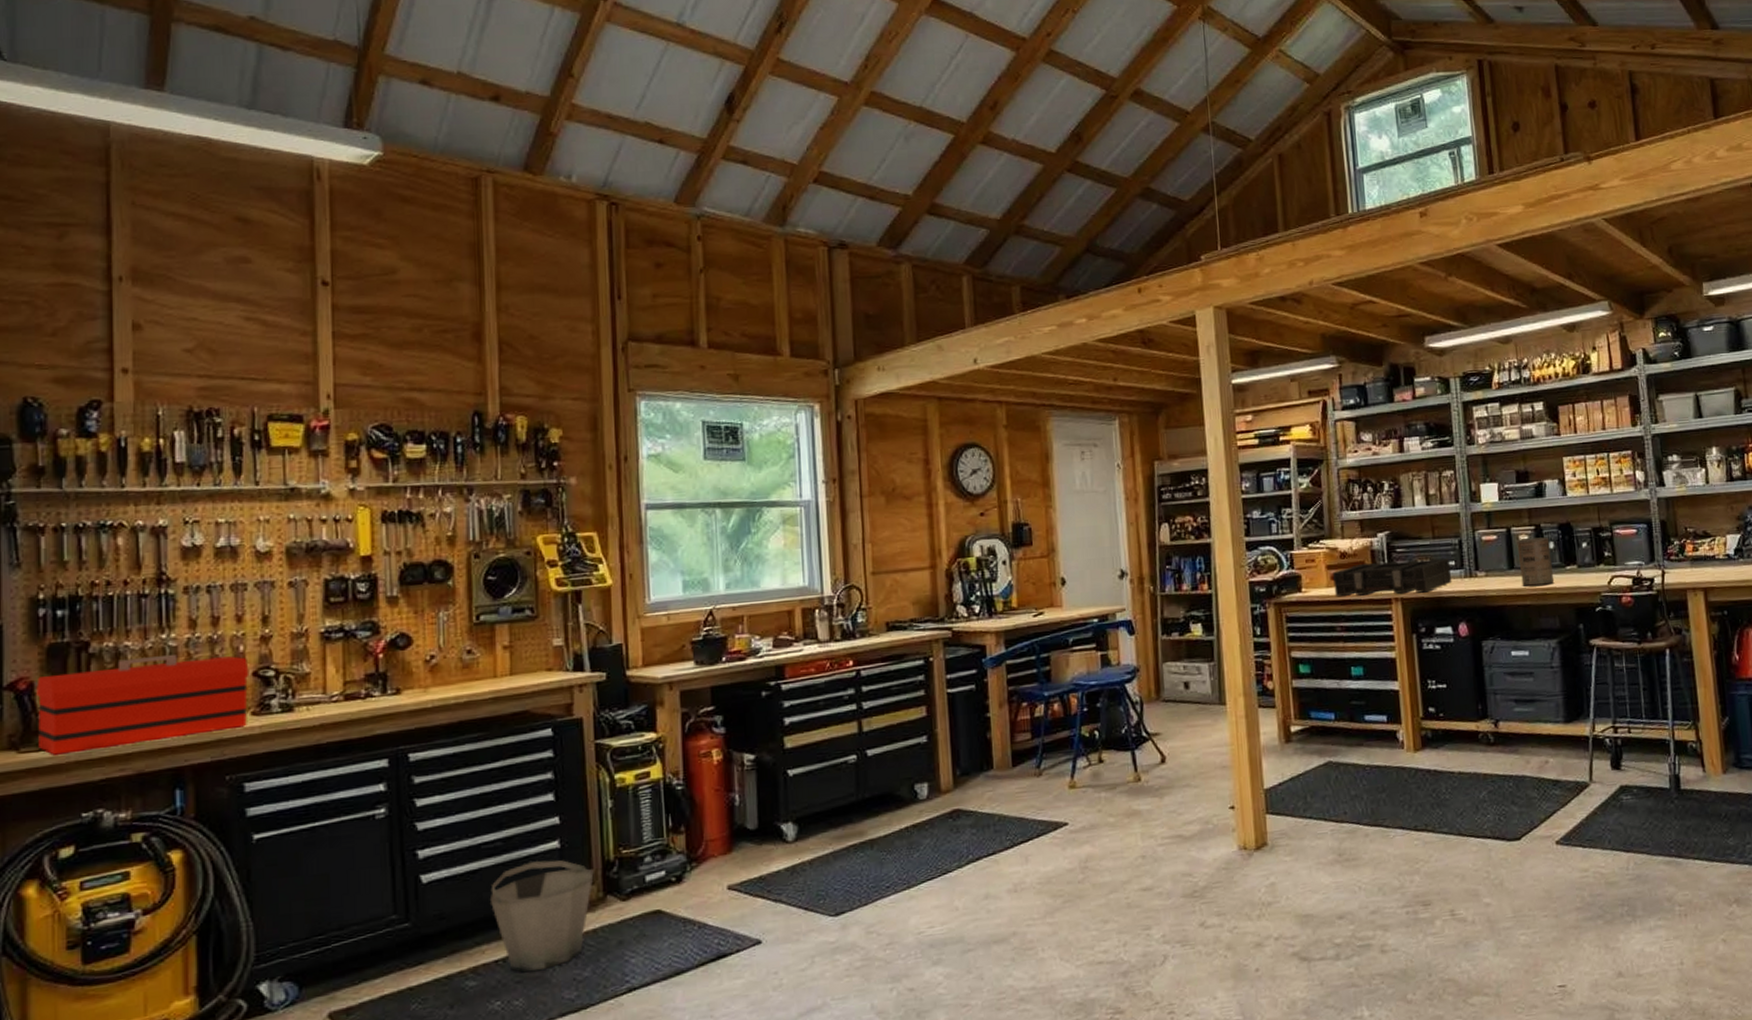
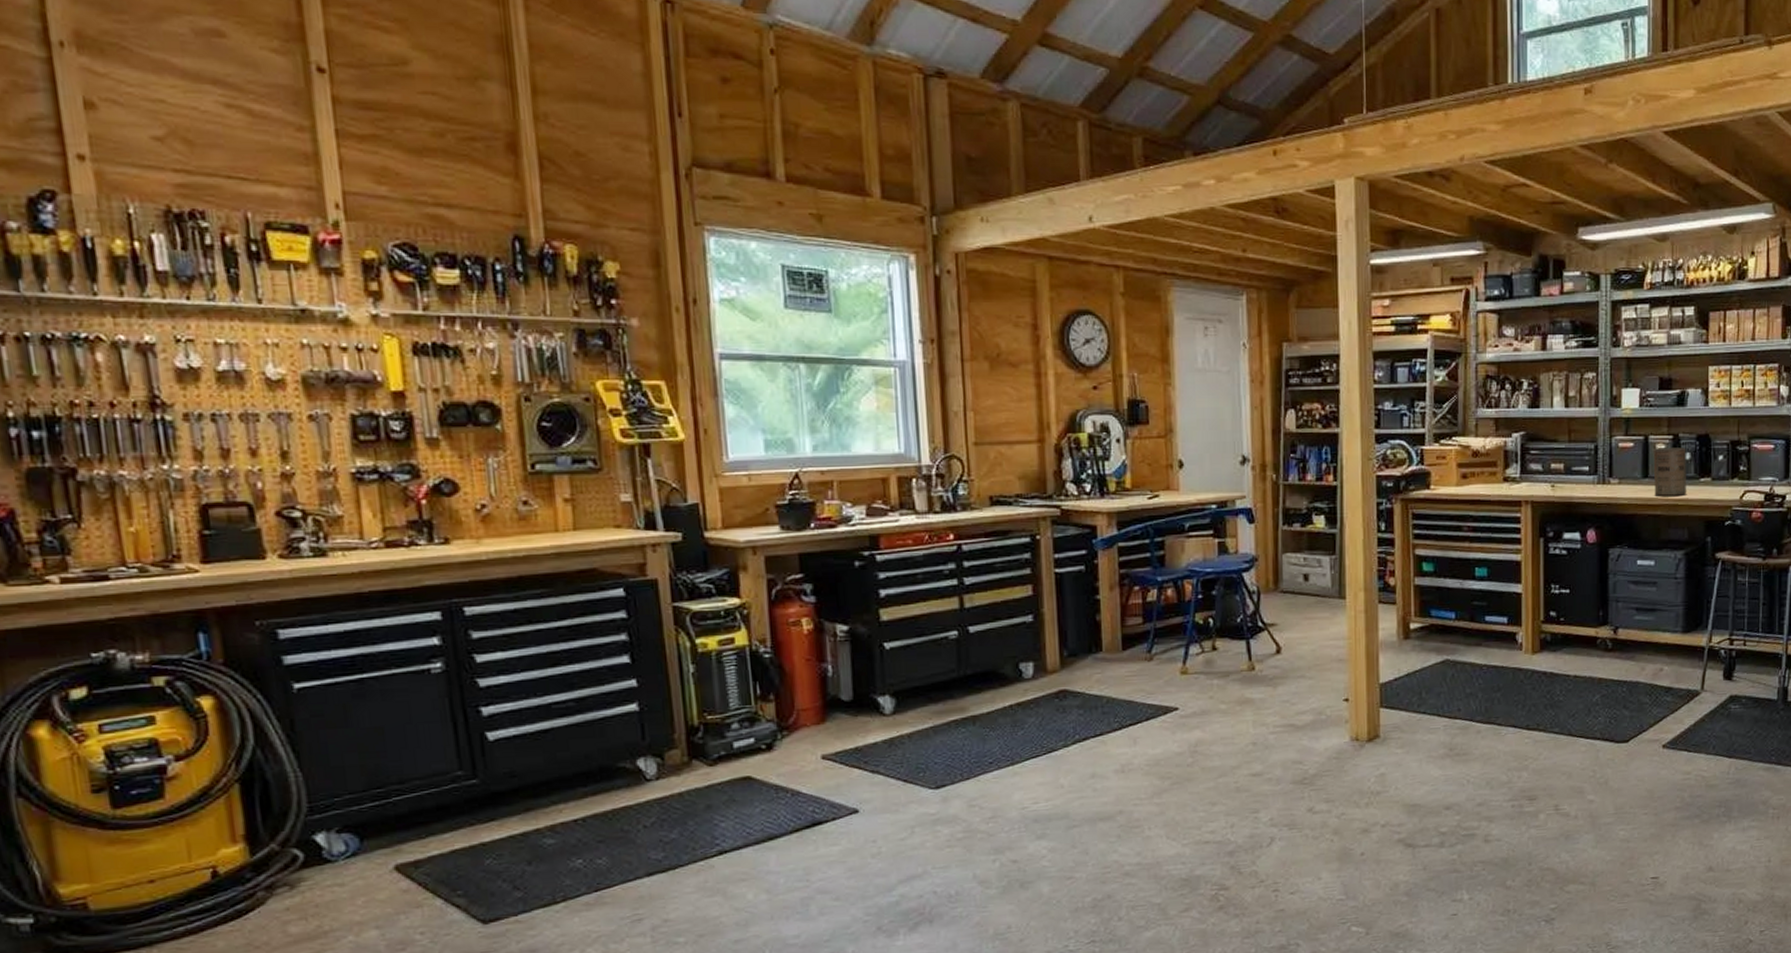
toolbox: present [36,655,249,755] -> none [18,488,275,590]
bucket: present [489,860,594,973] -> none [564,723,677,833]
tool box: present [1333,557,1452,597] -> none [1464,462,1585,497]

